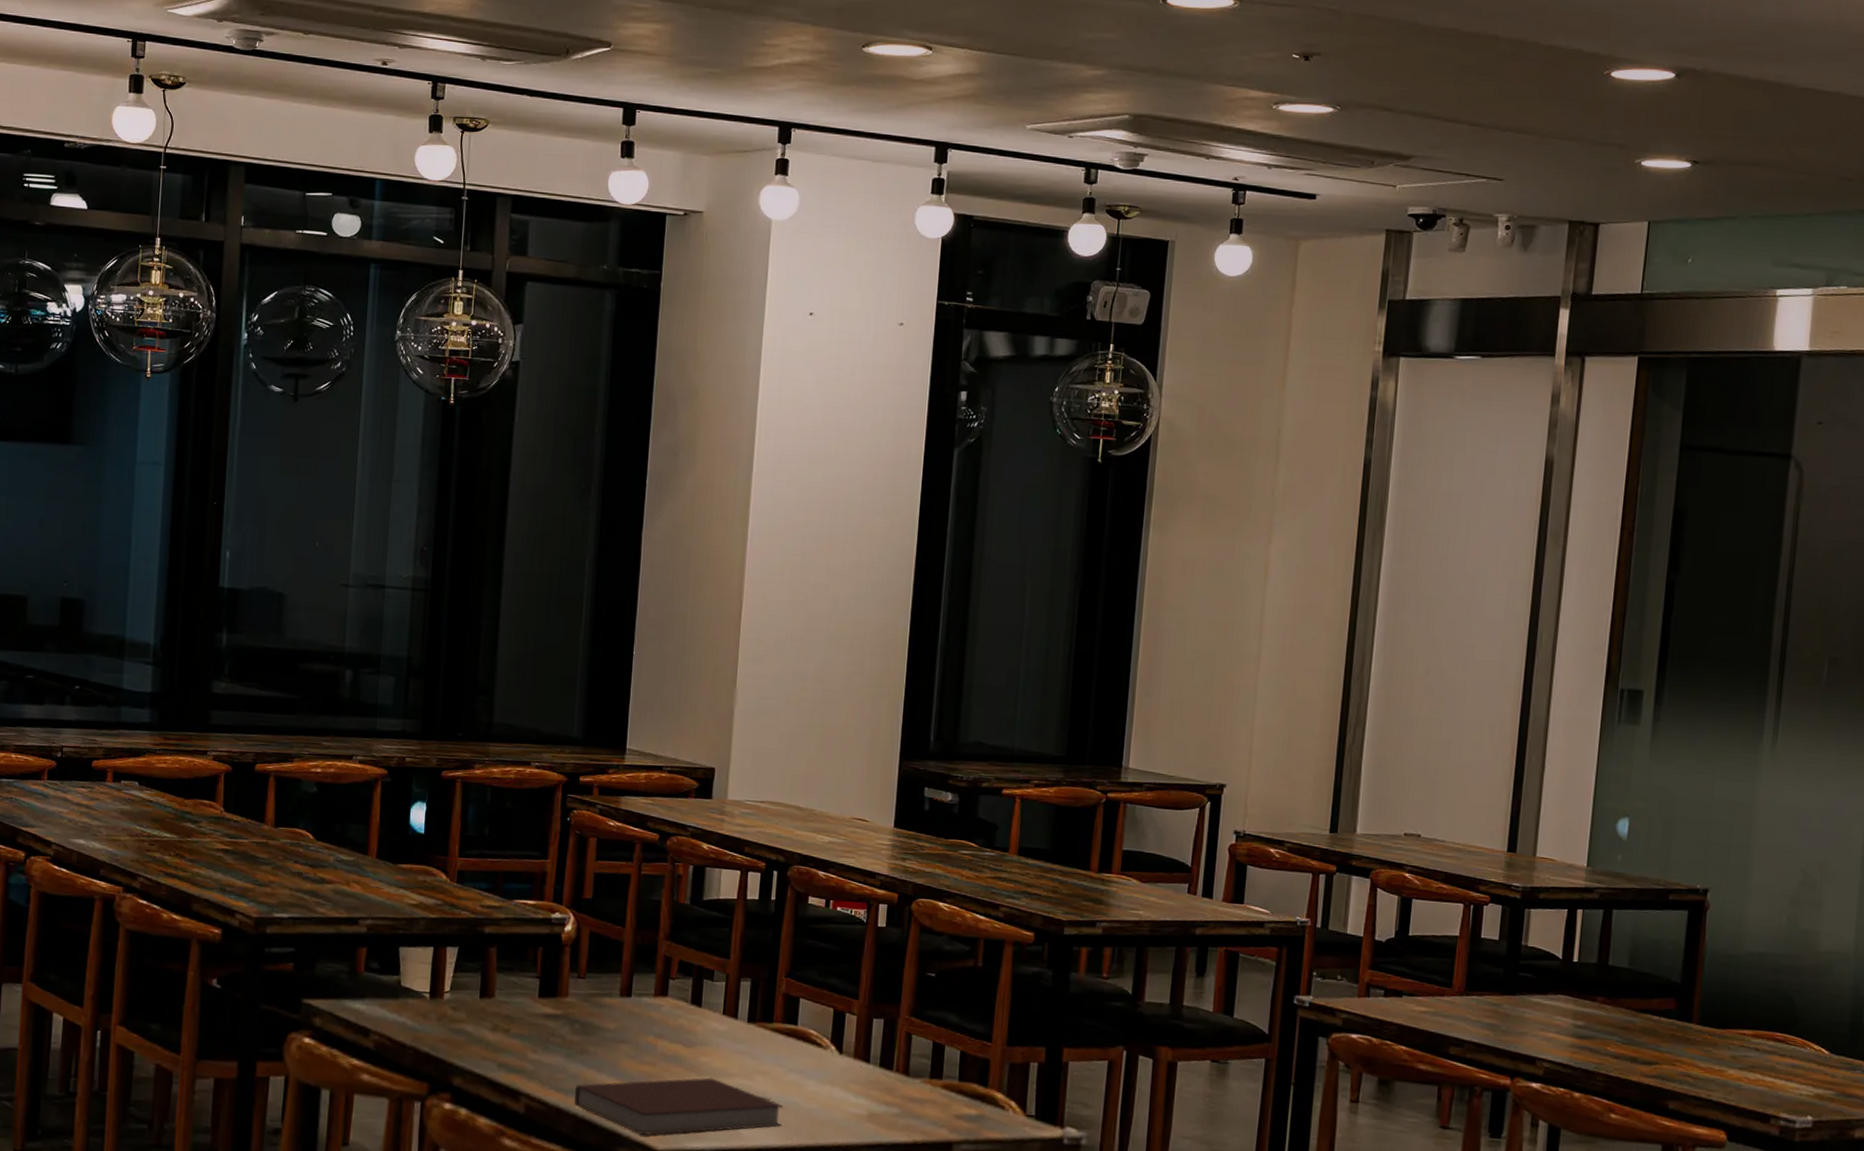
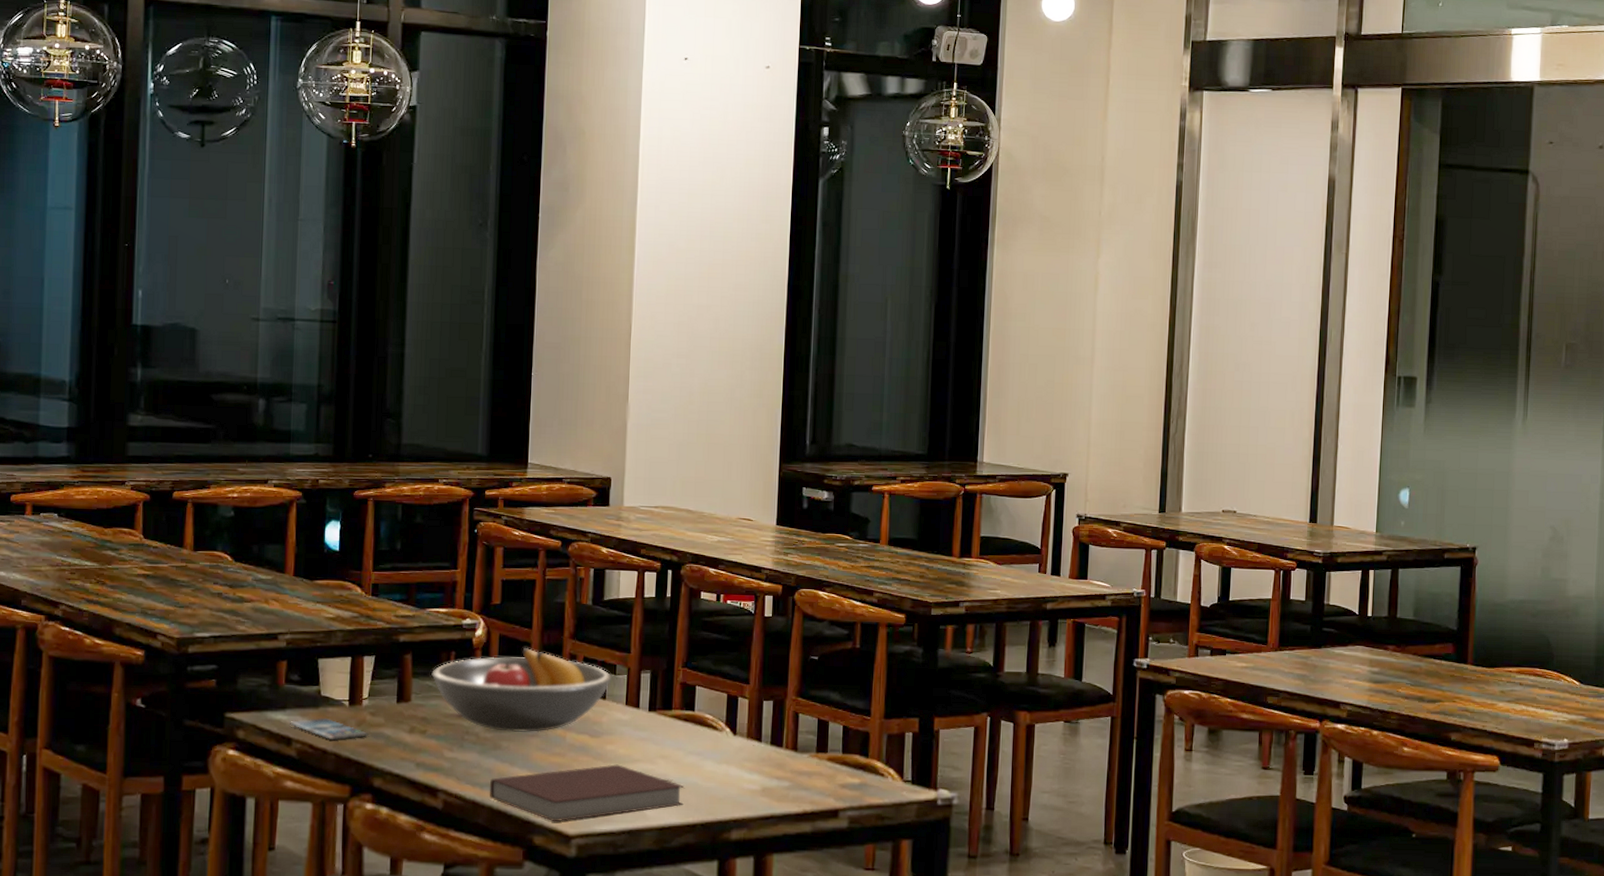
smartphone: none [368,1009,450,1035] -> present [290,717,369,741]
fruit bowl: none [517,947,710,1038] -> present [431,648,613,732]

